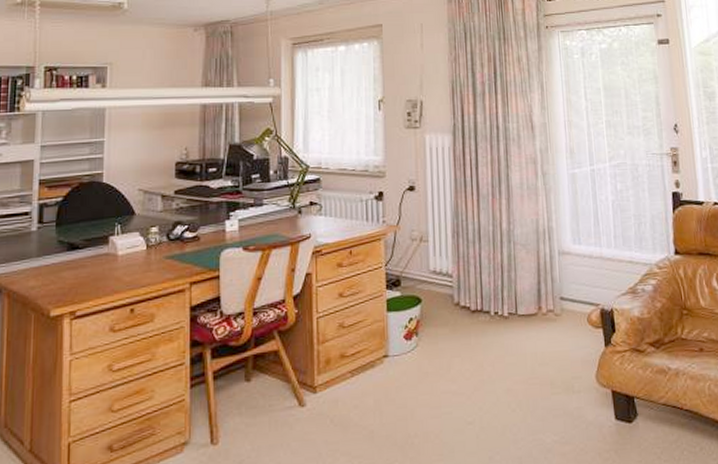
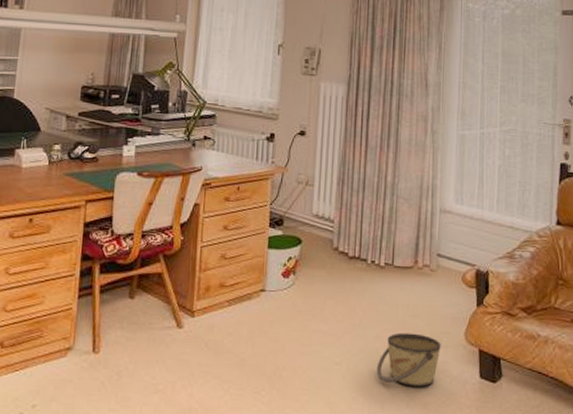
bucket: none [510,381,574,438] -> present [376,332,441,387]

